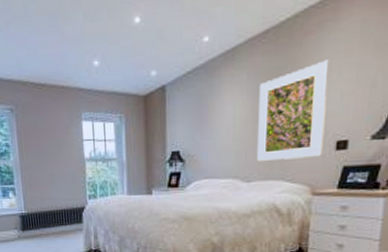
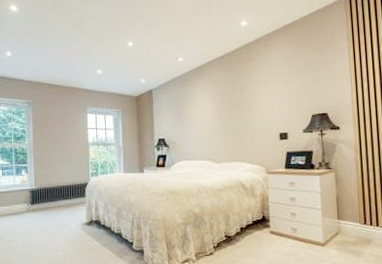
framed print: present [257,59,329,161] -> none [221,77,271,147]

